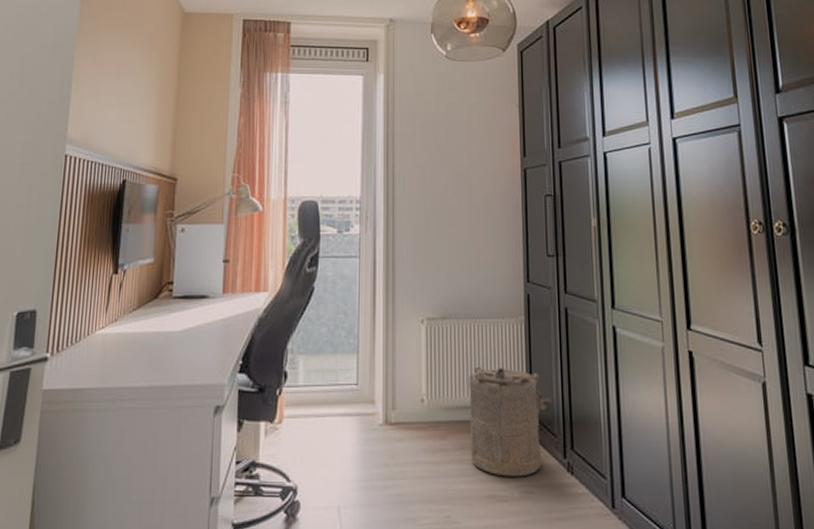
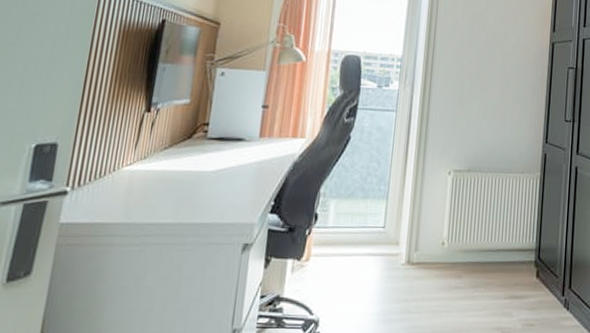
laundry hamper: present [469,366,552,477] -> none [482,215,557,312]

